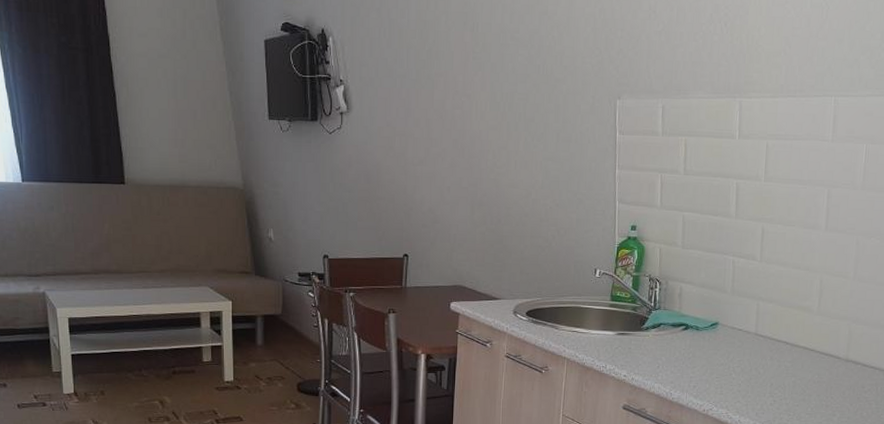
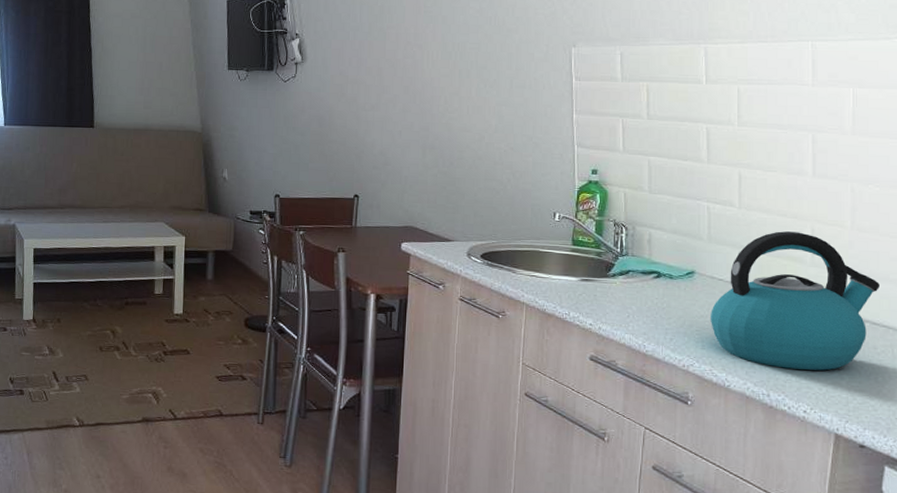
kettle: none [729,283,872,409] -> present [711,231,879,371]

